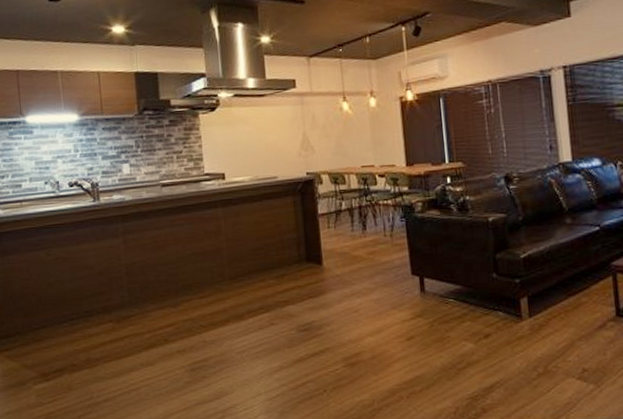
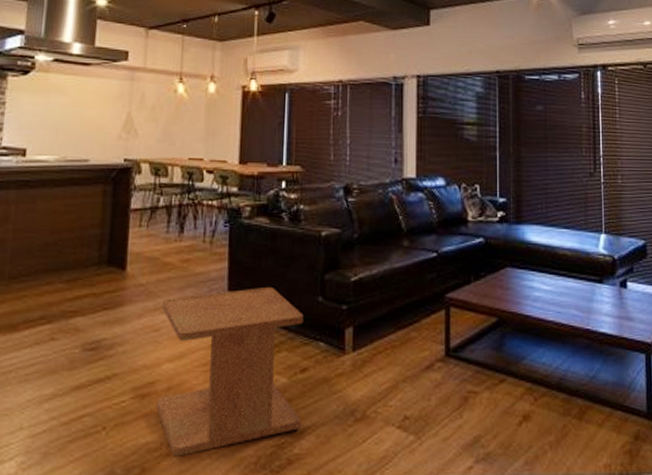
side table: none [356,269,490,410] -> present [156,288,304,457]

